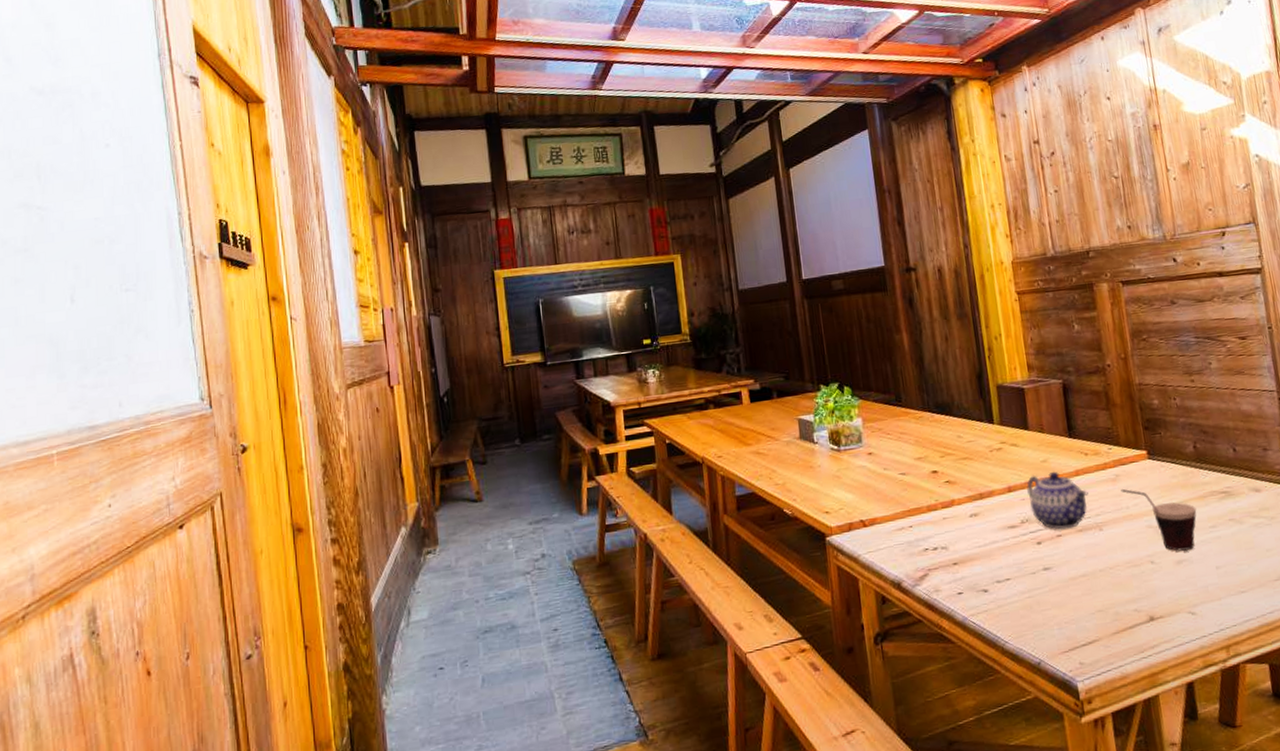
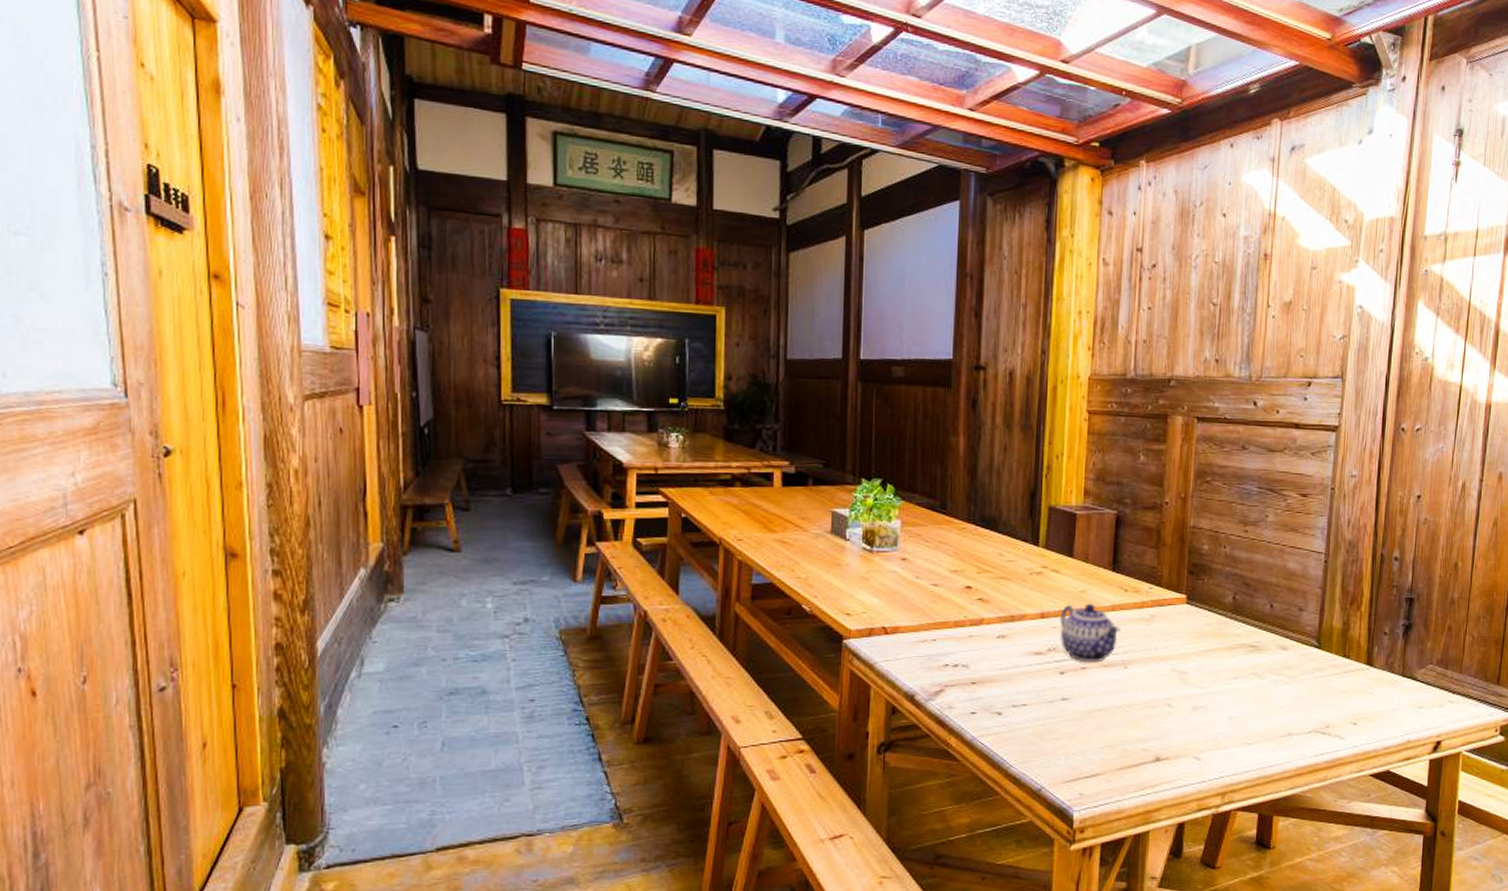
cup: present [1121,488,1197,551] -> none [1153,629,1223,698]

